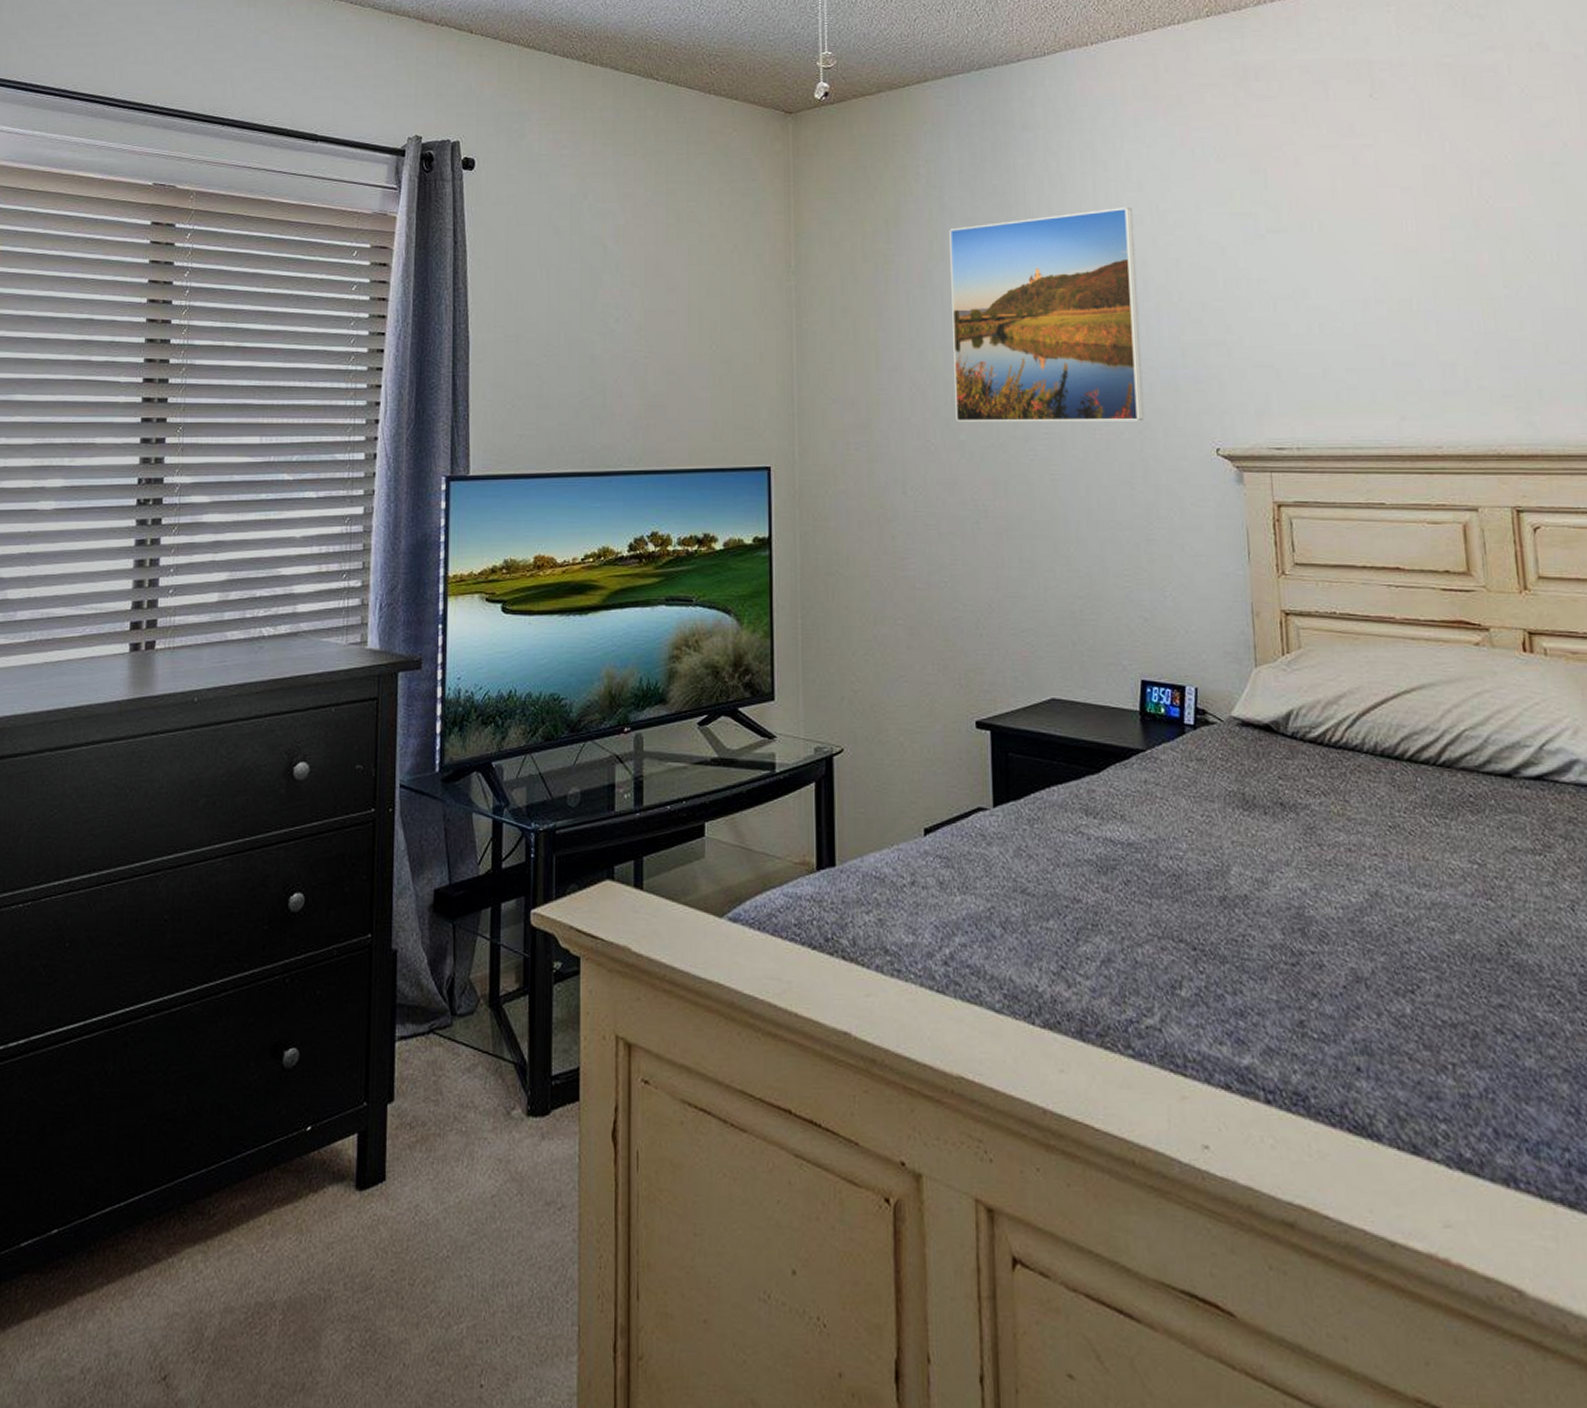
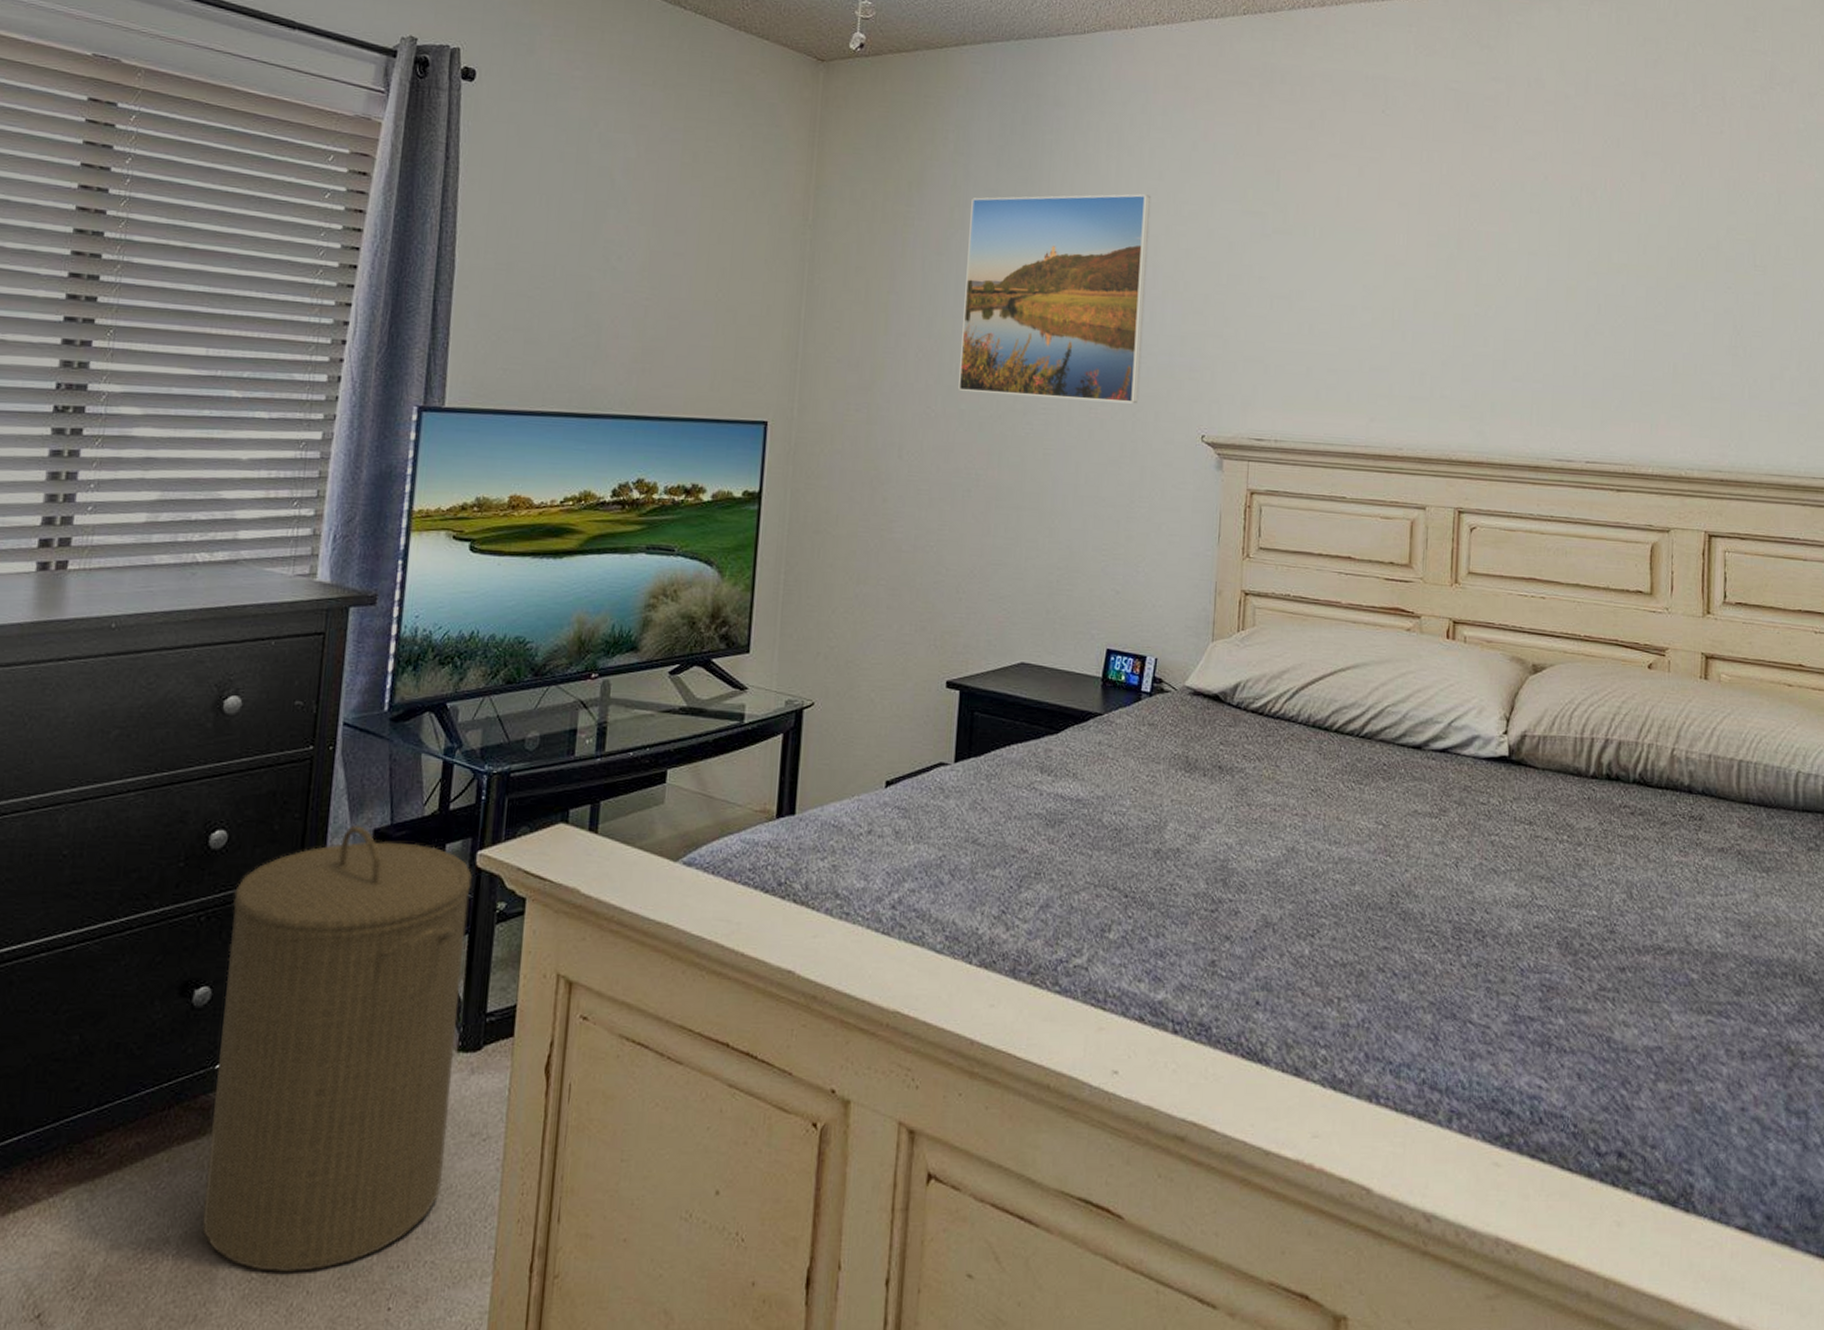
laundry hamper: none [303,884,528,1344] -> present [201,824,472,1273]

